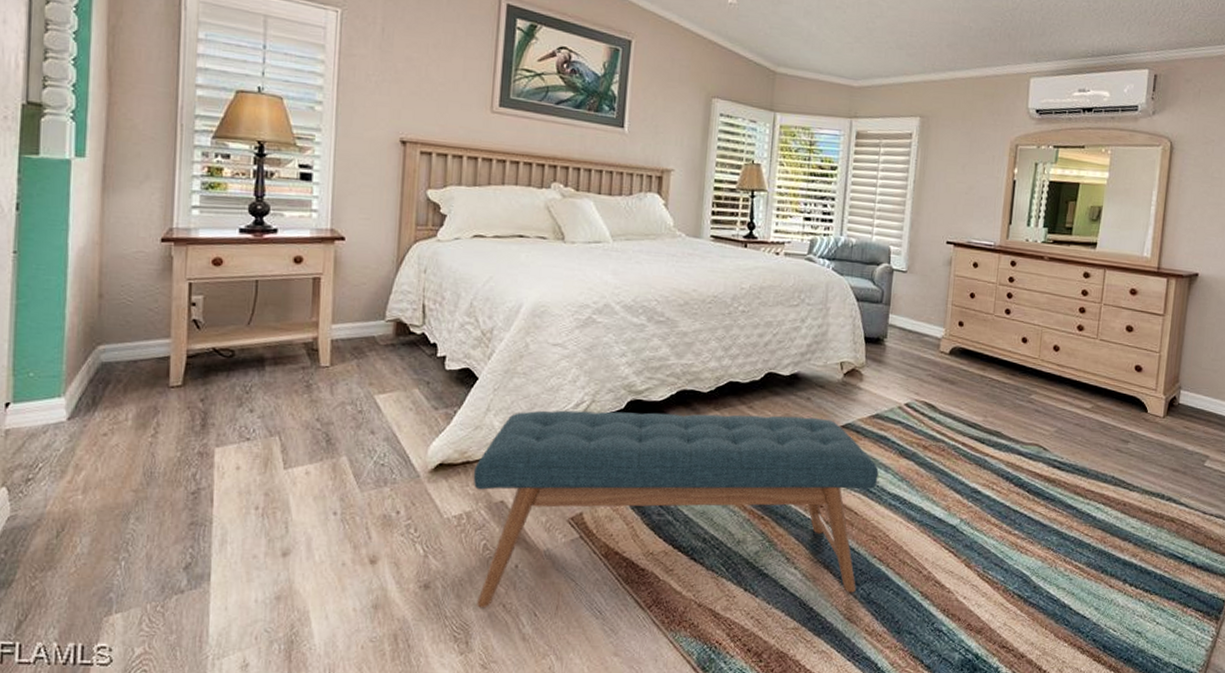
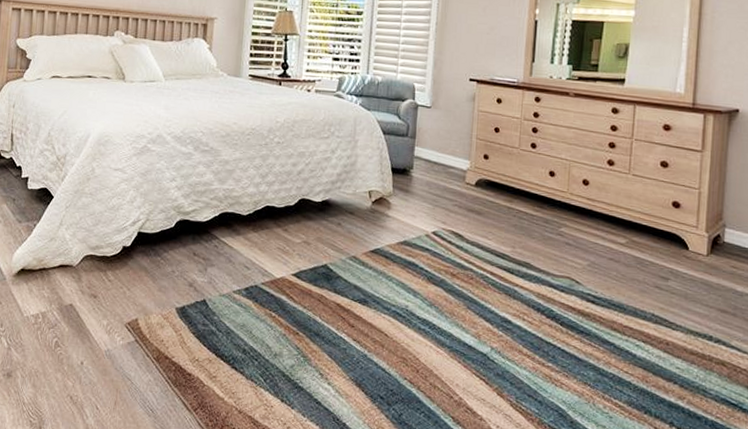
bench: present [473,410,879,608] -> none [48,226,408,413]

